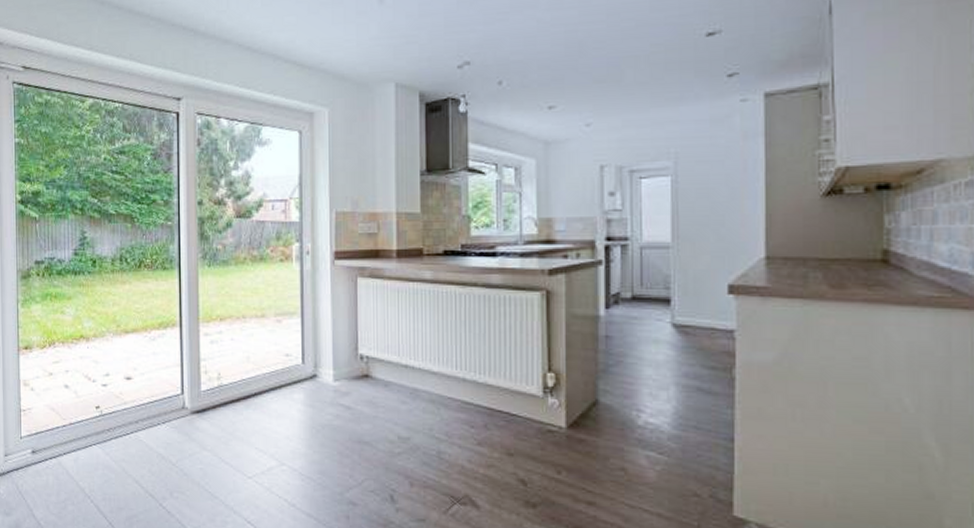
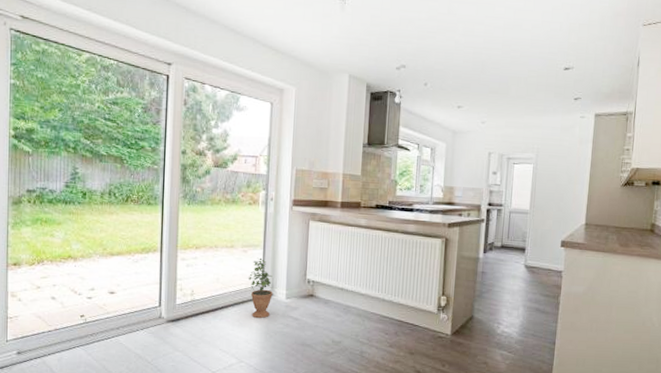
potted plant: none [285,328,317,408] -> present [249,257,273,319]

